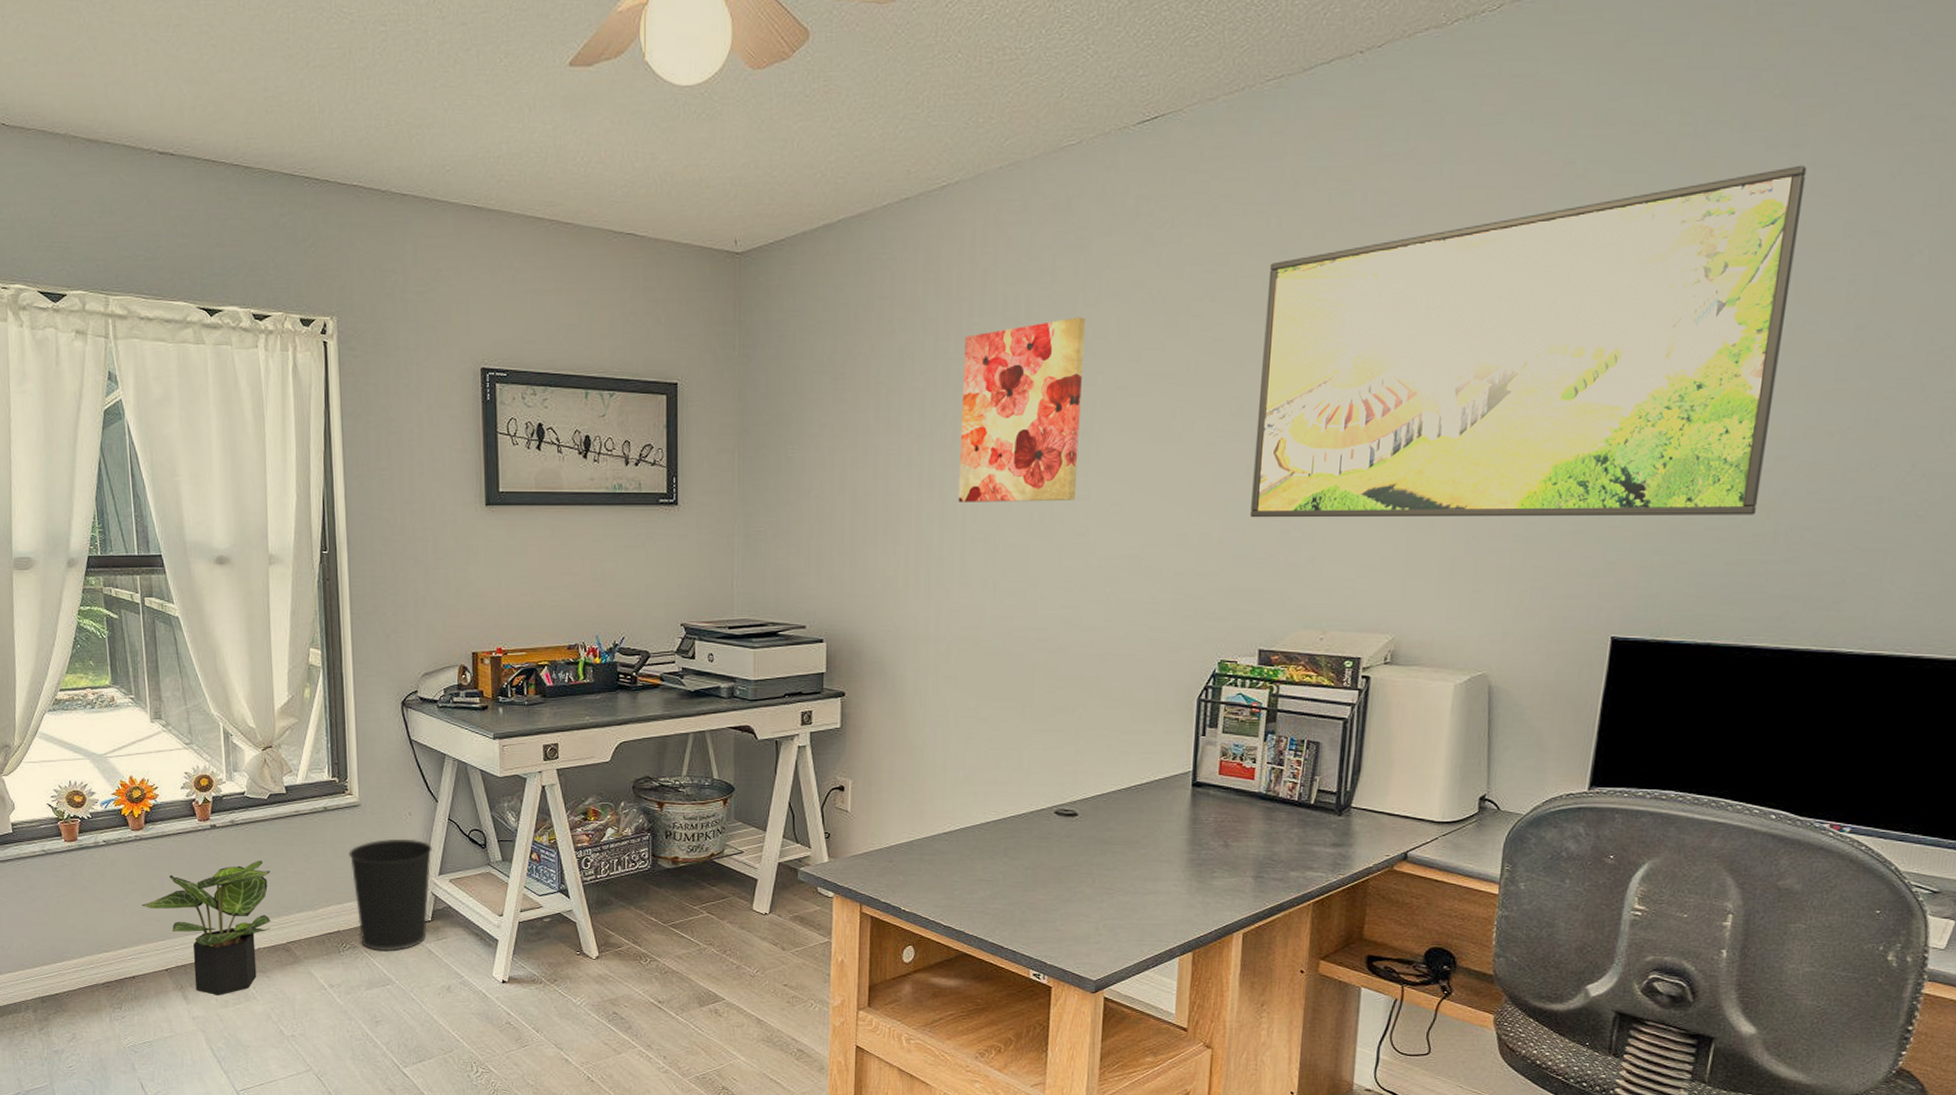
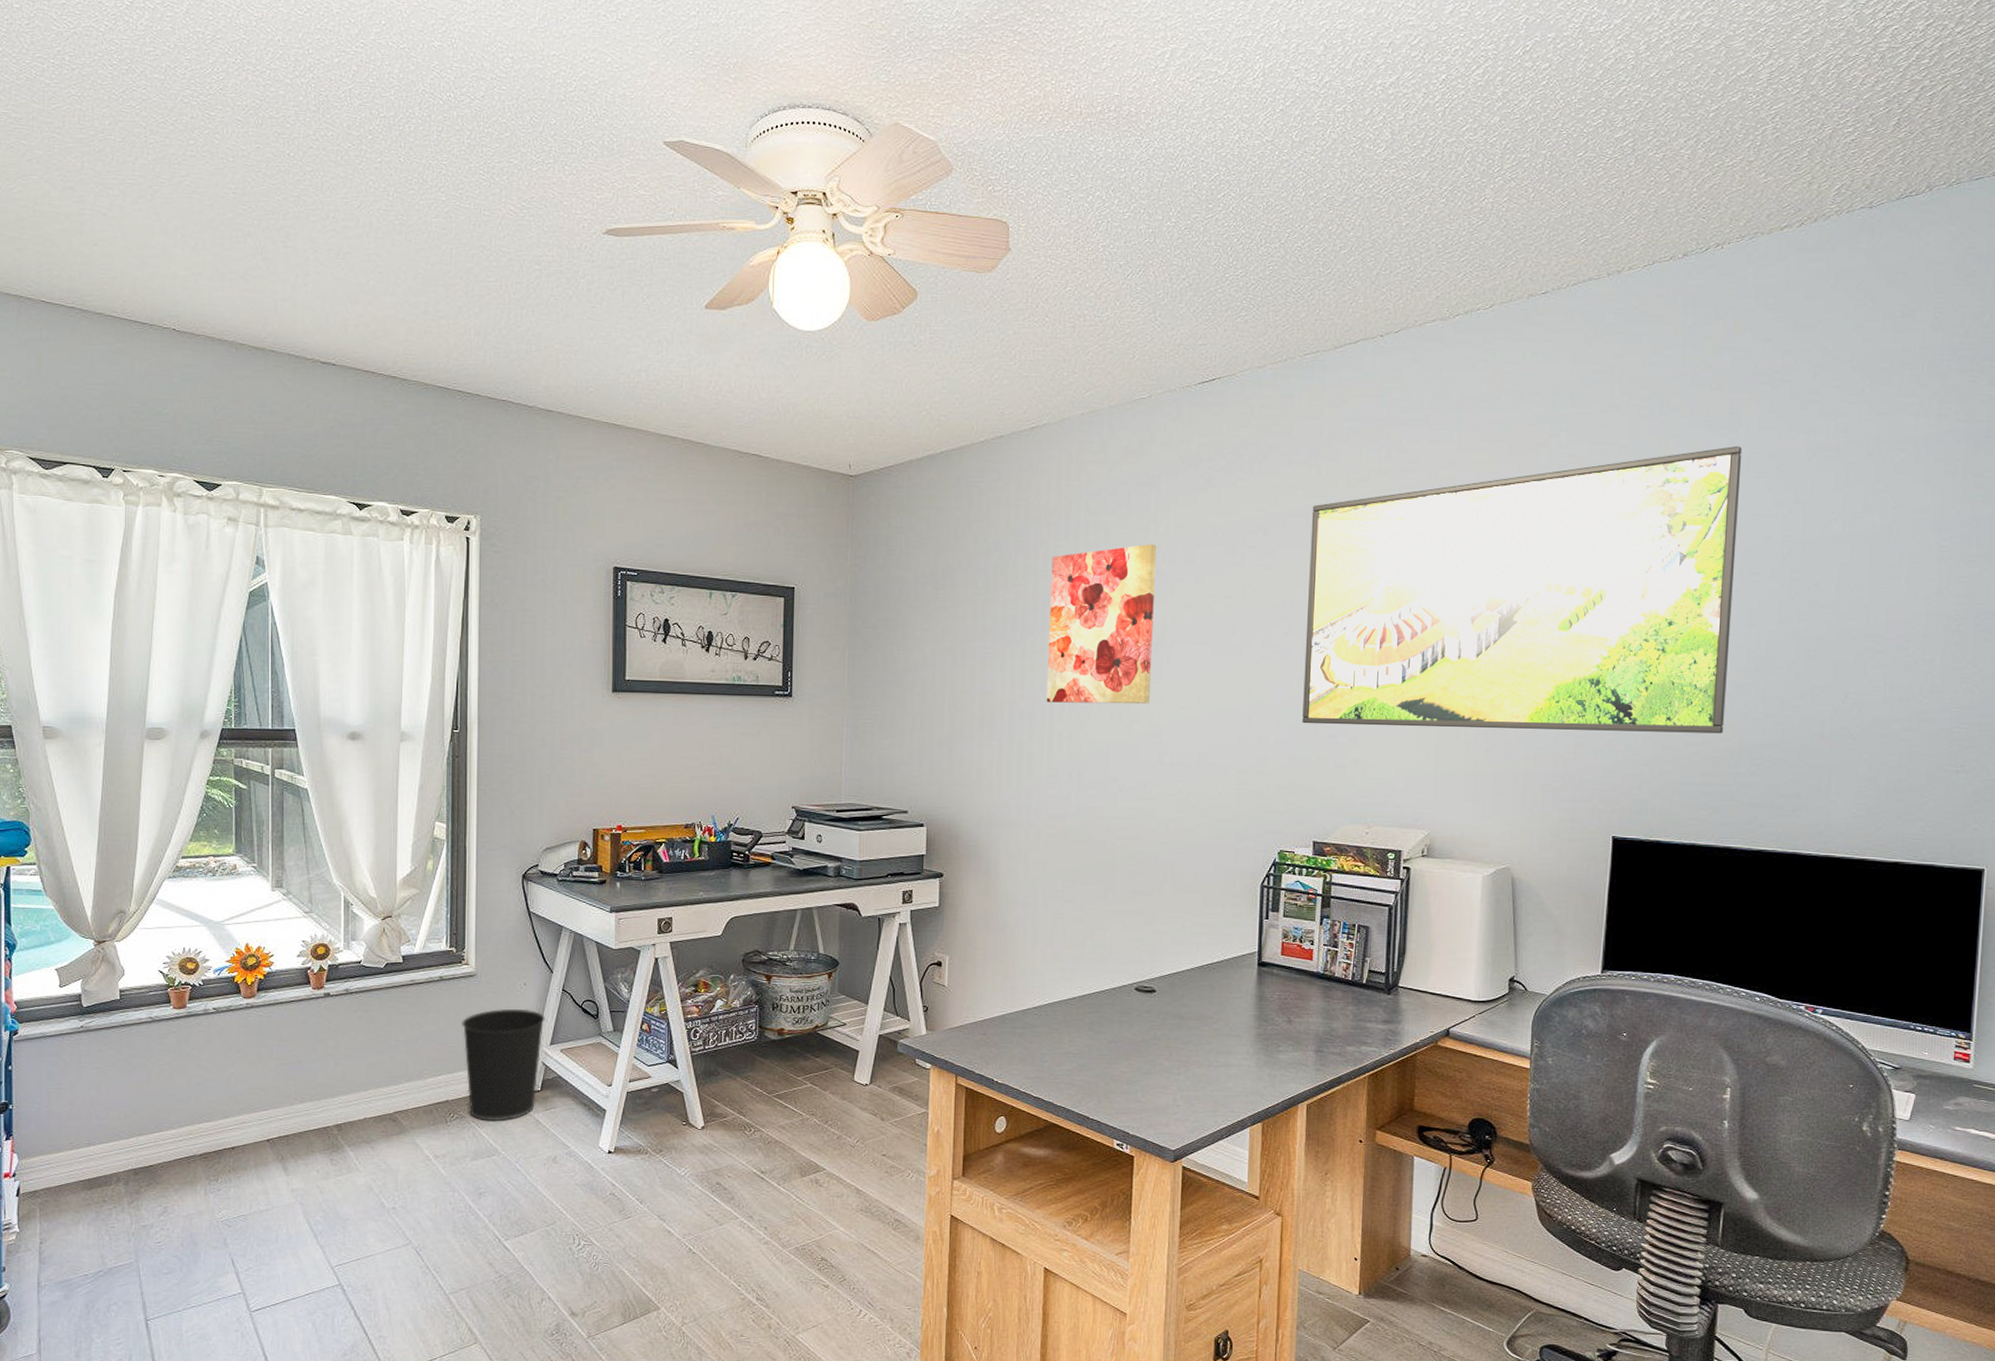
potted plant: present [141,860,271,995] -> none [247,1028,382,1167]

